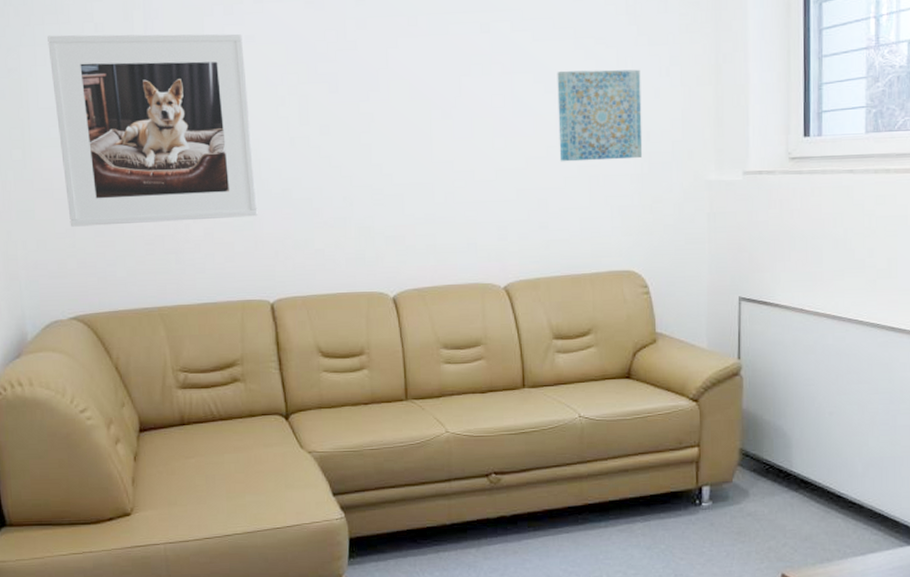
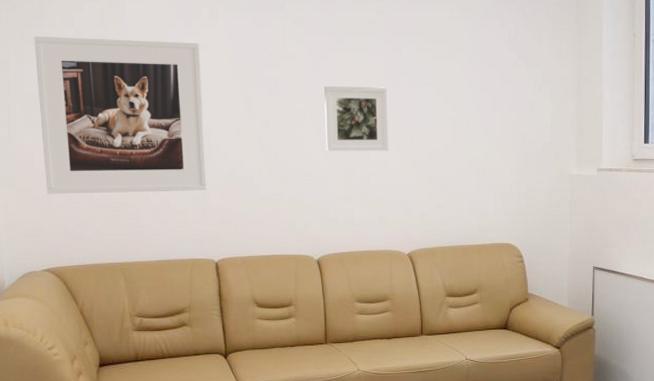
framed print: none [395,79,477,163] -> present [324,85,388,152]
wall art: present [557,69,643,162] -> none [454,84,520,156]

